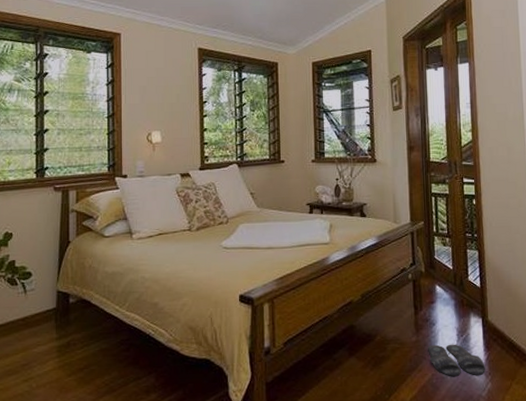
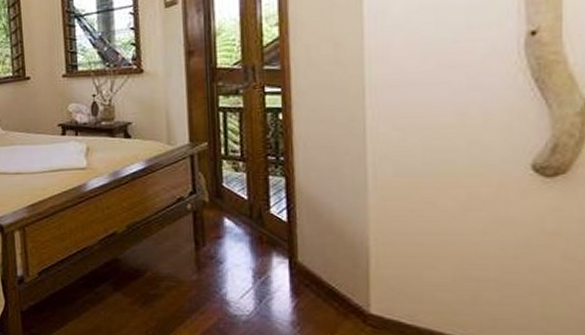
slippers: present [428,344,485,377] -> none [213,285,292,326]

